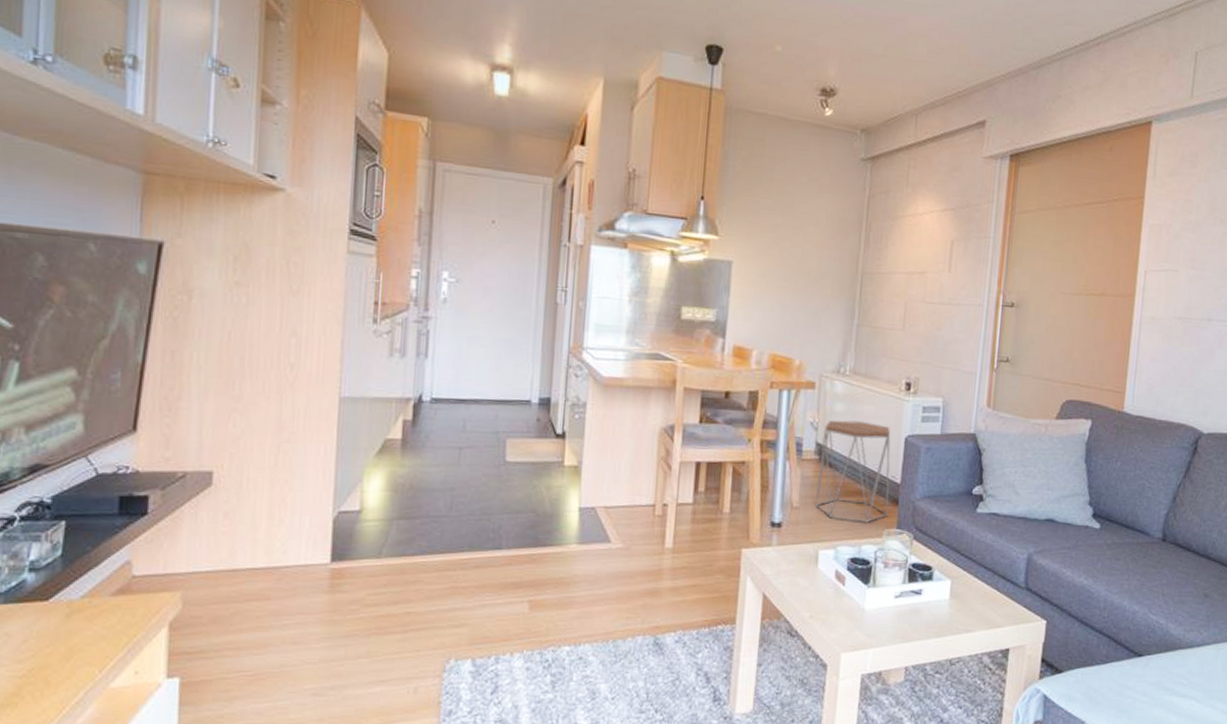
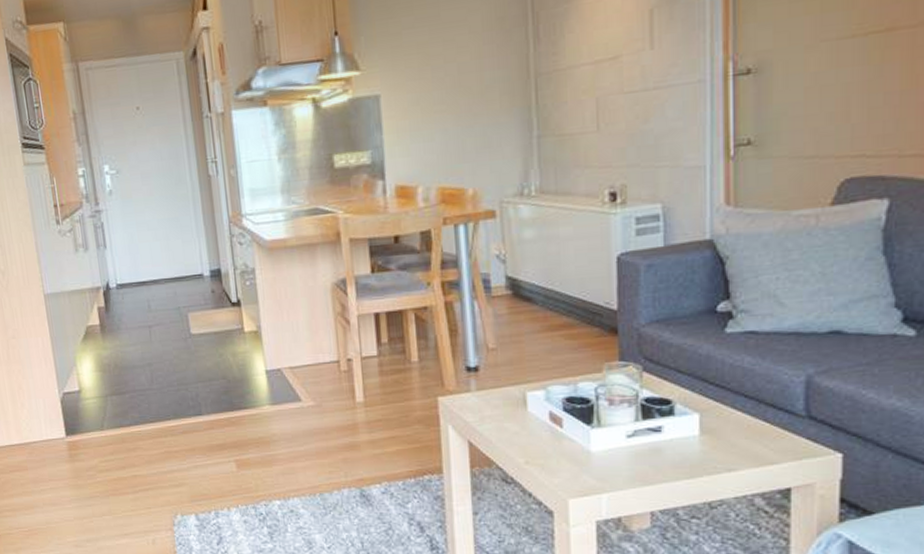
side table: present [814,420,891,523] -> none [512,245,606,358]

